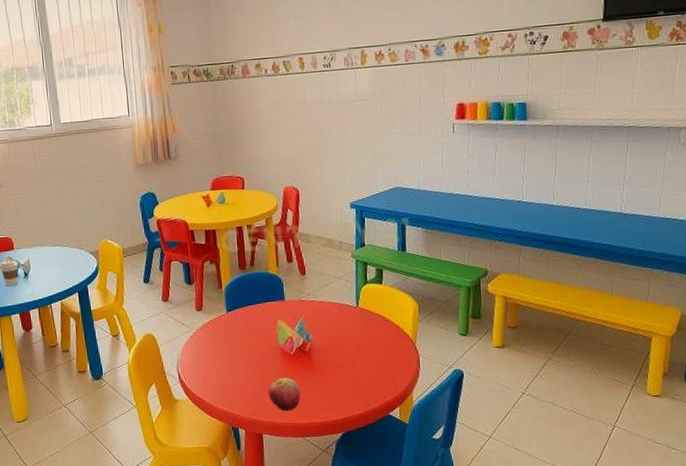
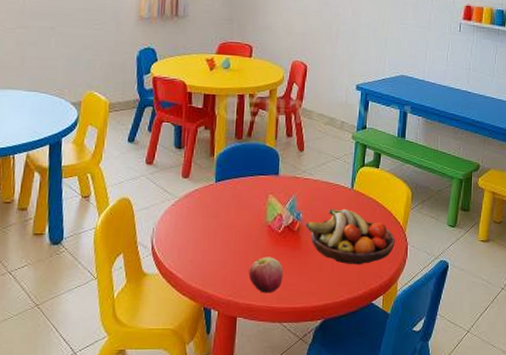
fruit bowl: none [316,327,406,380] -> present [306,209,395,265]

